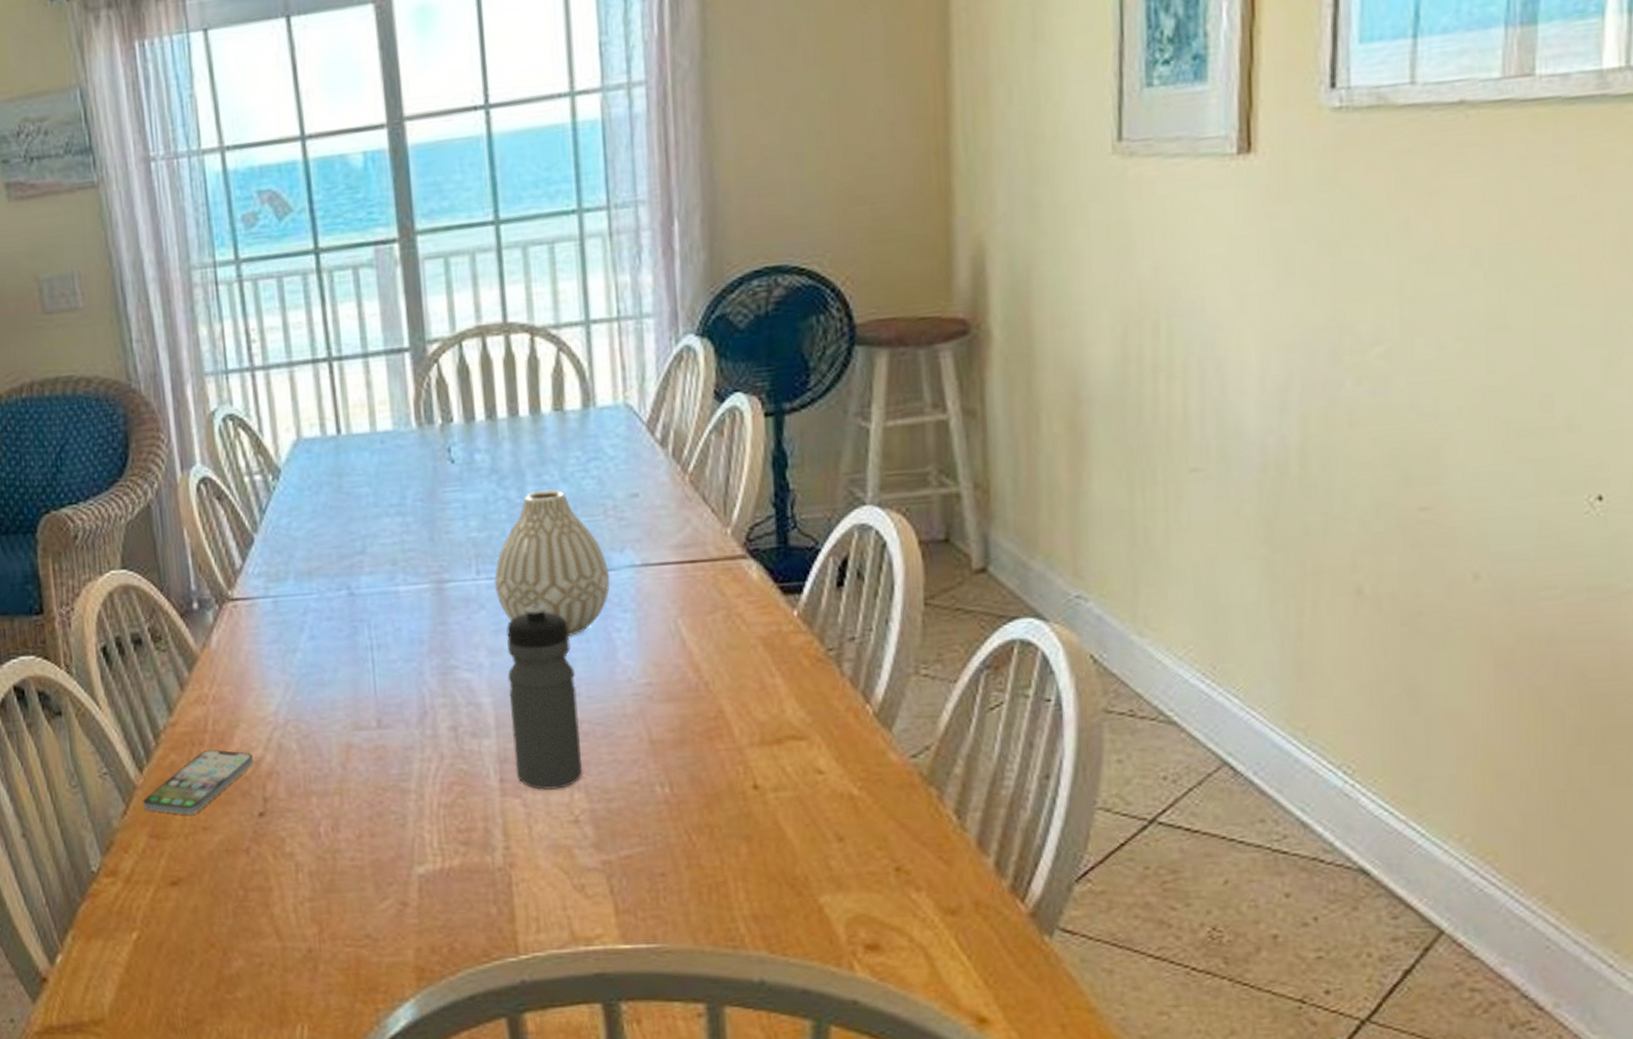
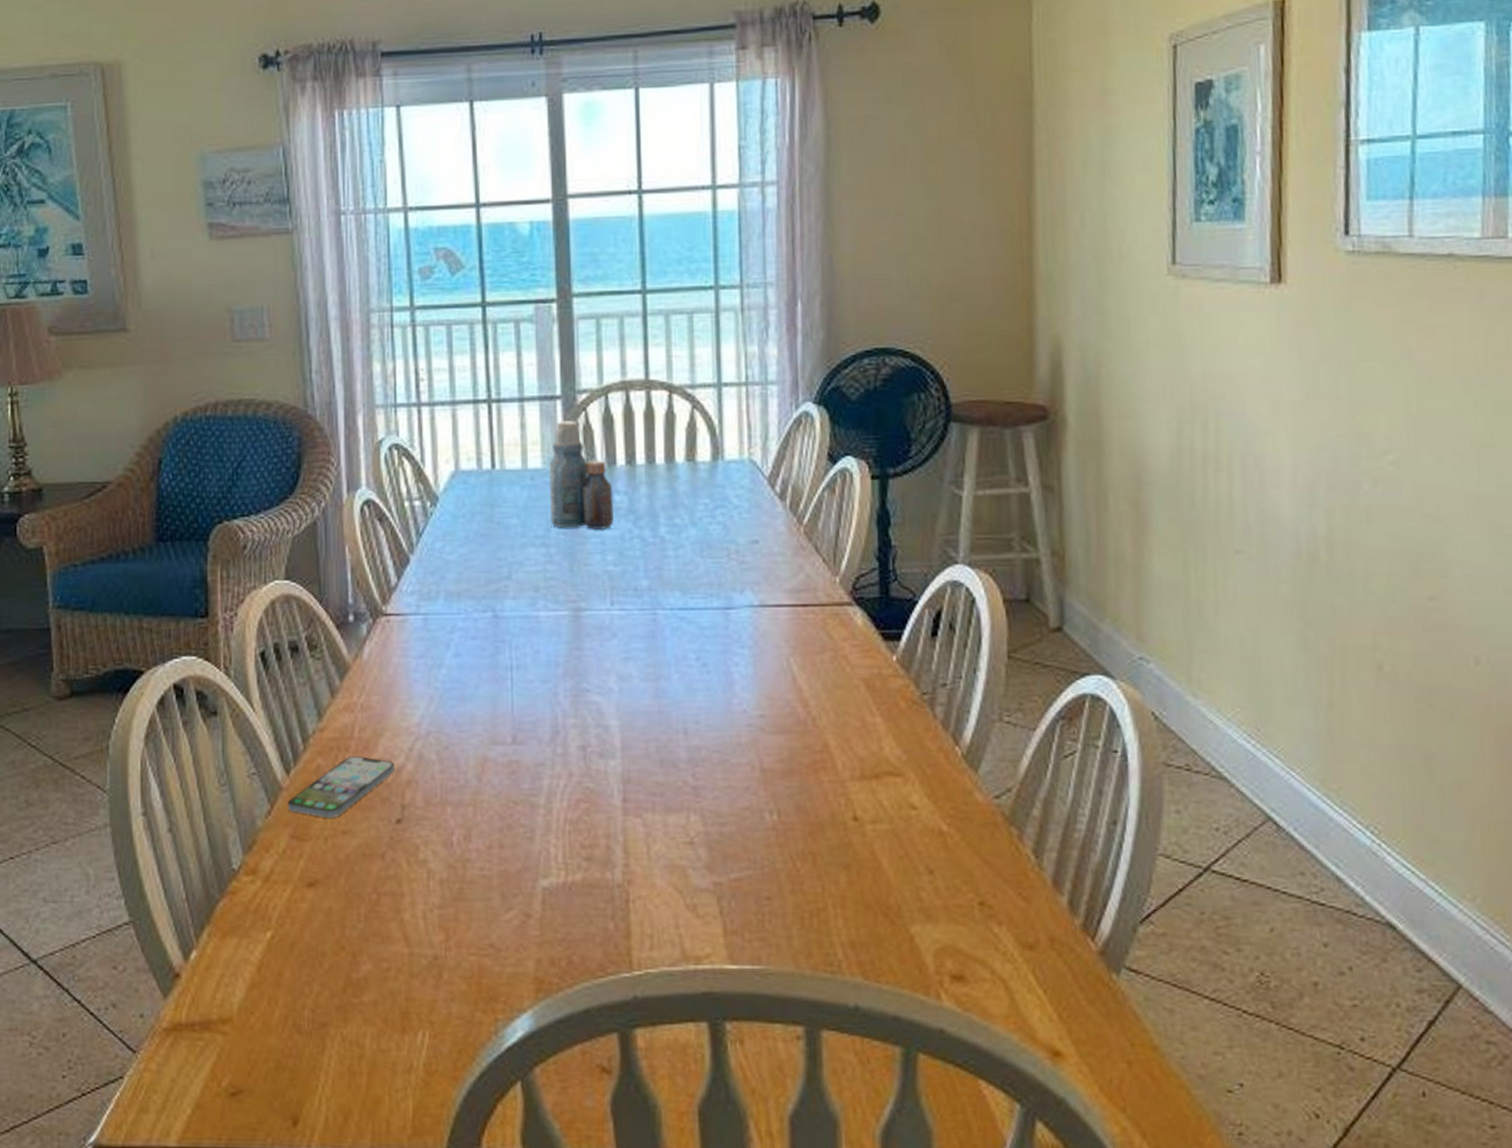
bottle: none [400,374,476,494] -> present [548,420,615,529]
vase: present [494,489,611,636] -> none [627,531,731,667]
water bottle: present [506,604,582,790] -> none [634,636,698,811]

